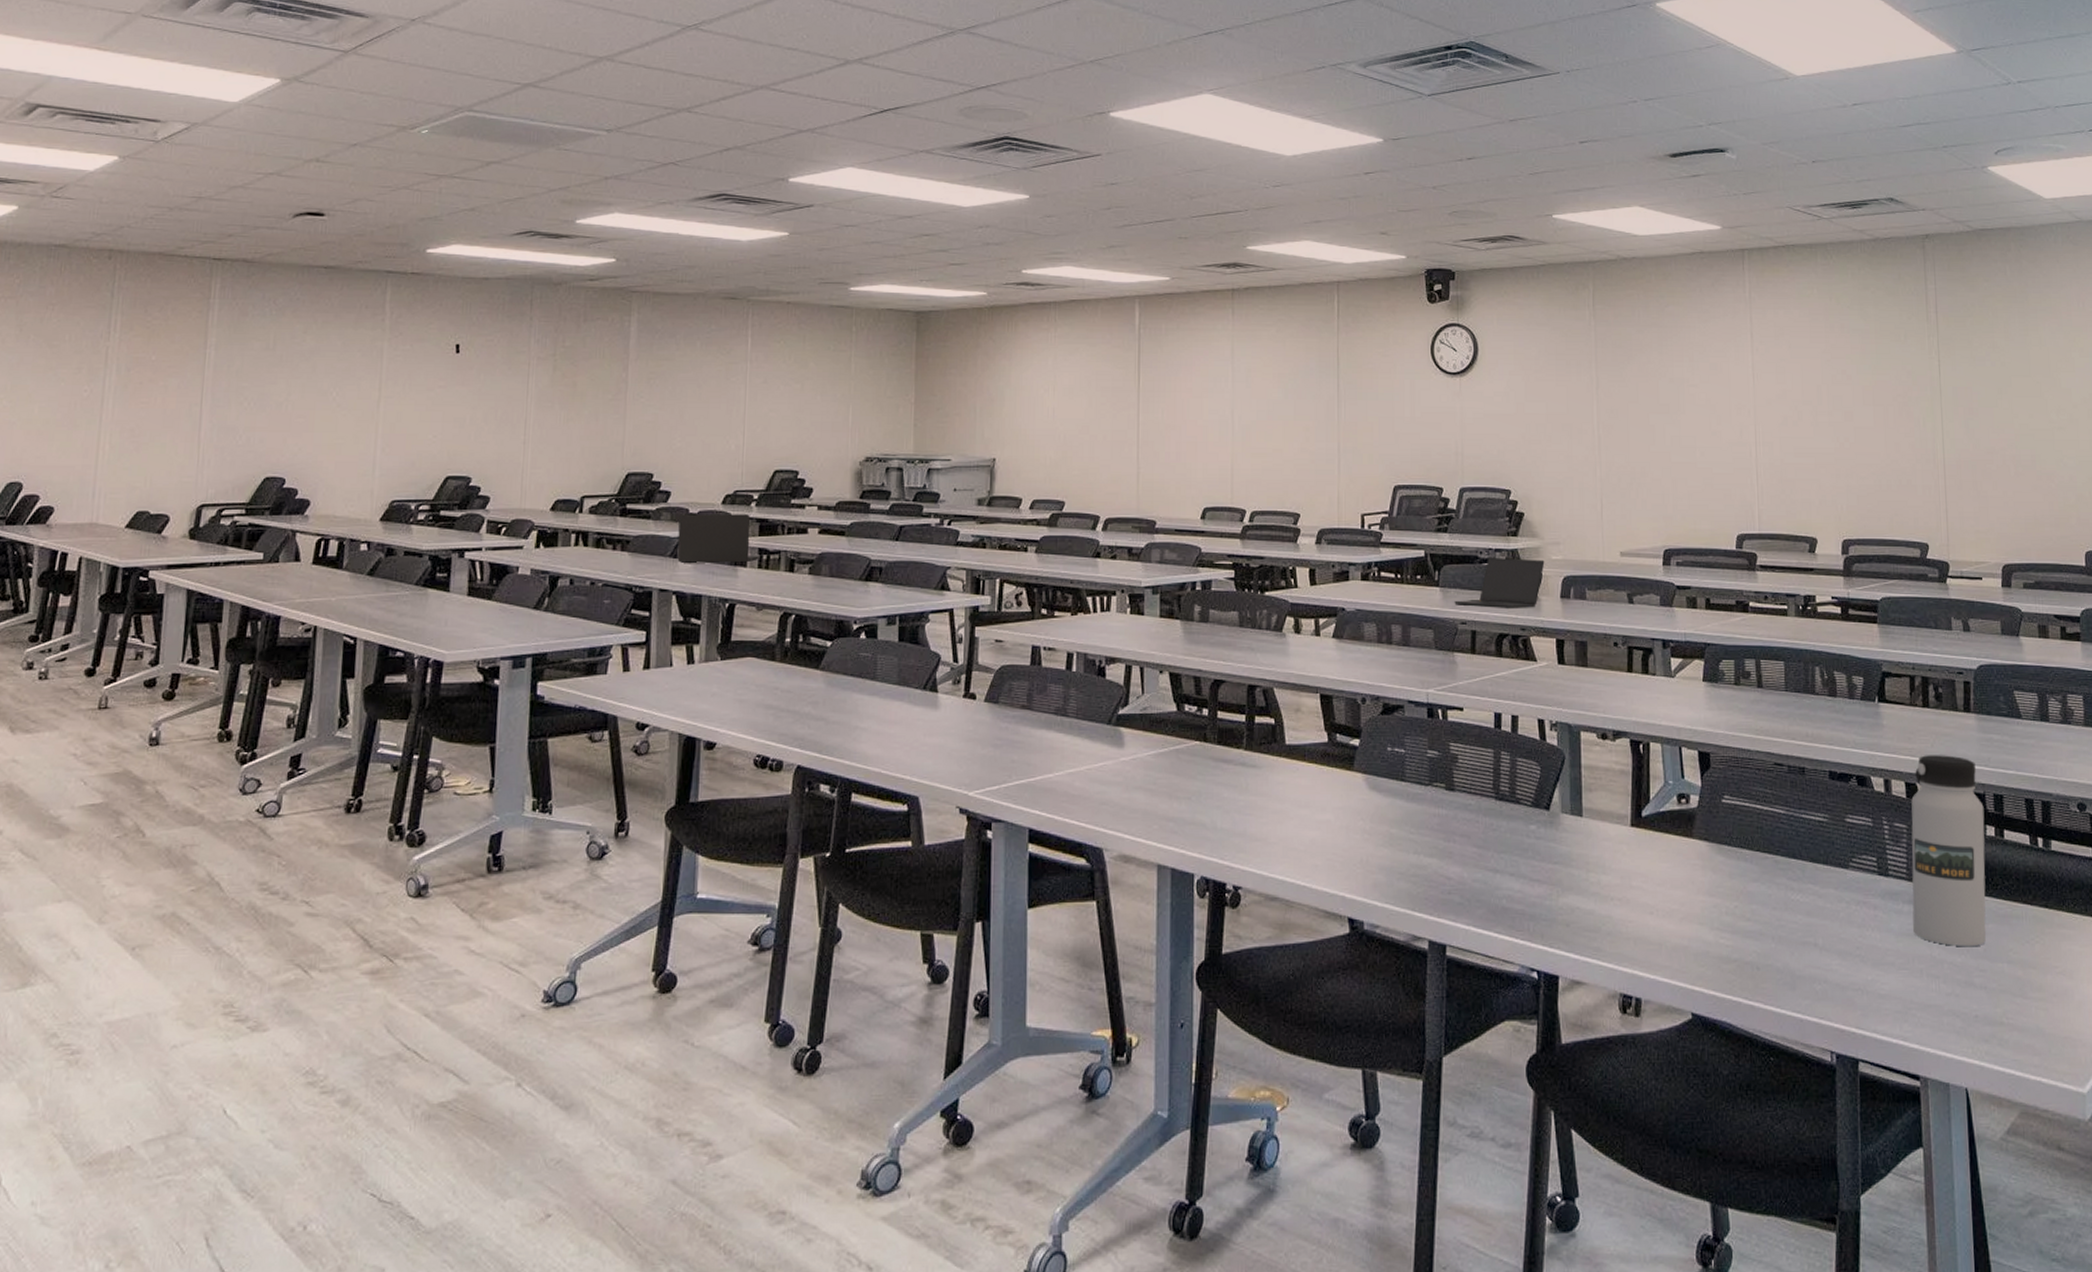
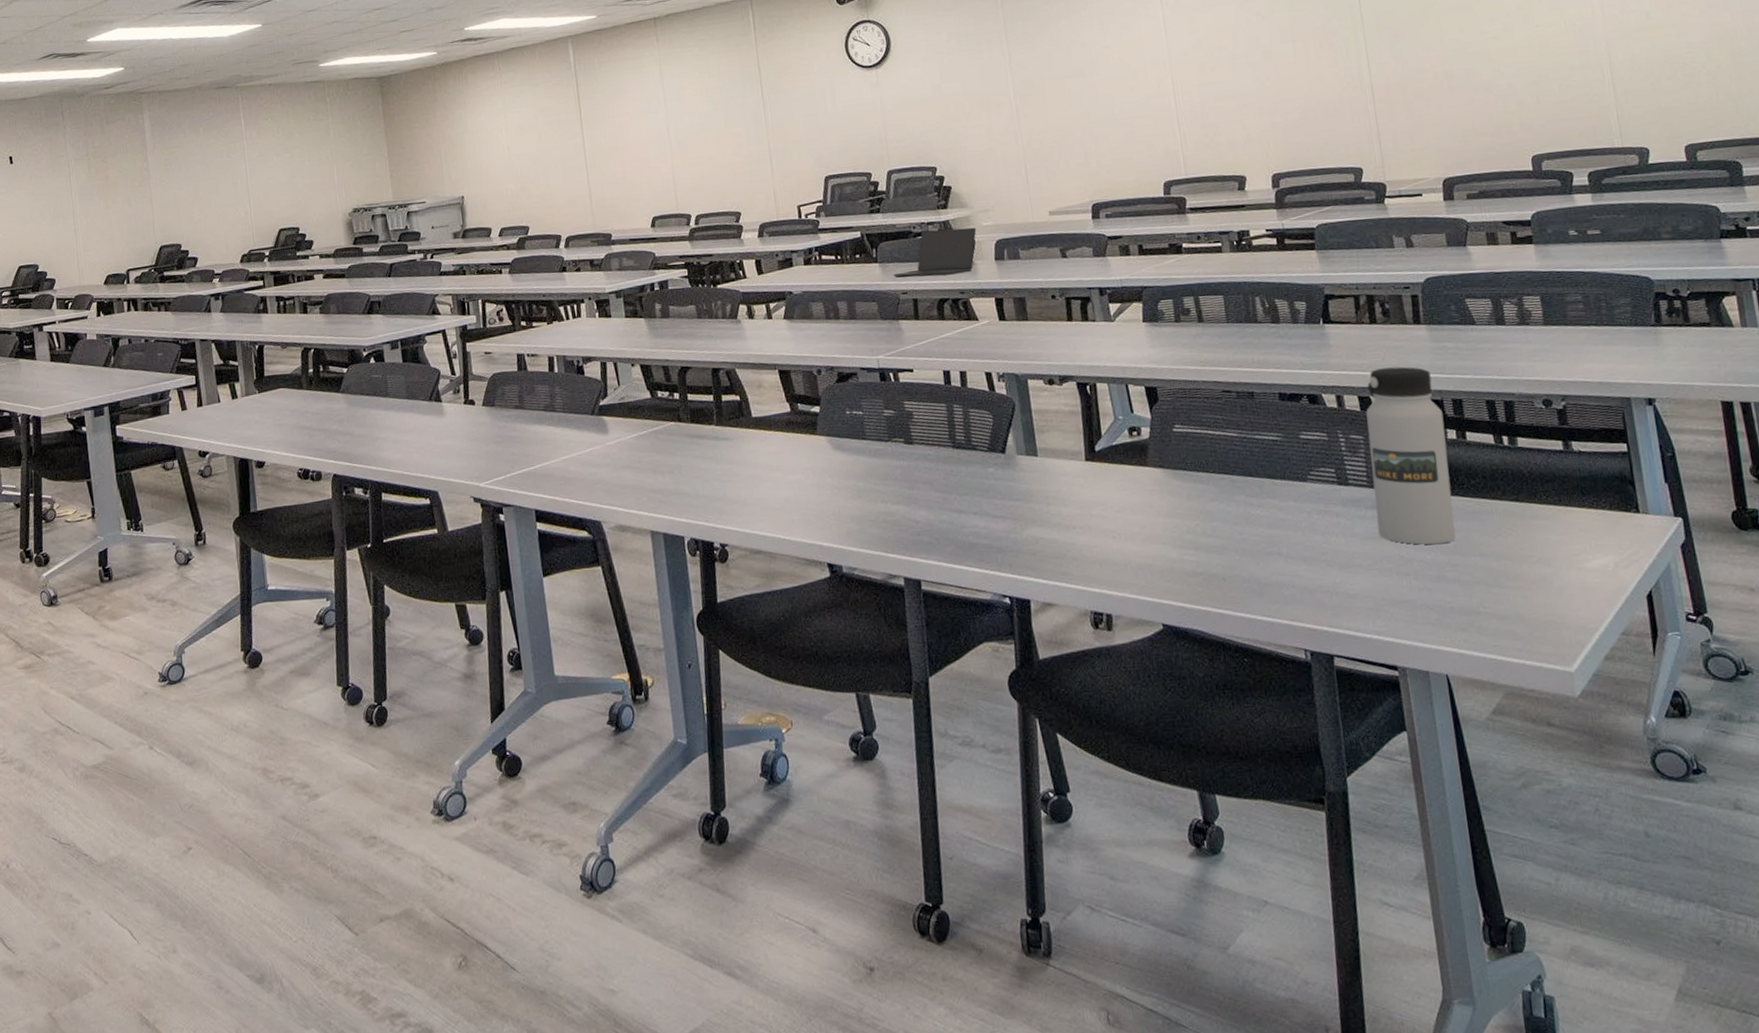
laptop: present [677,514,761,563] -> none [207,269,278,316]

